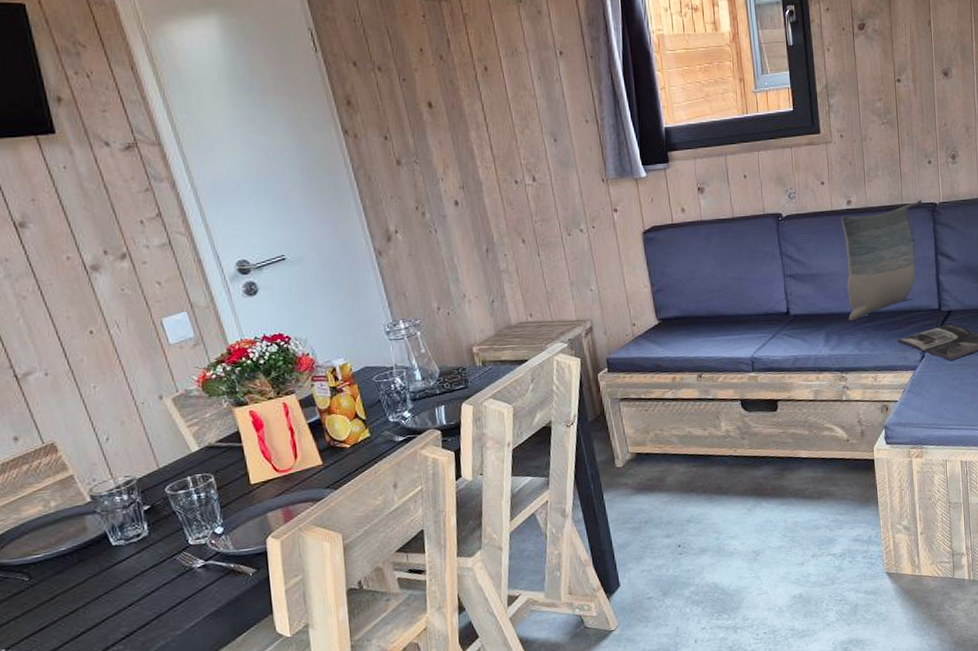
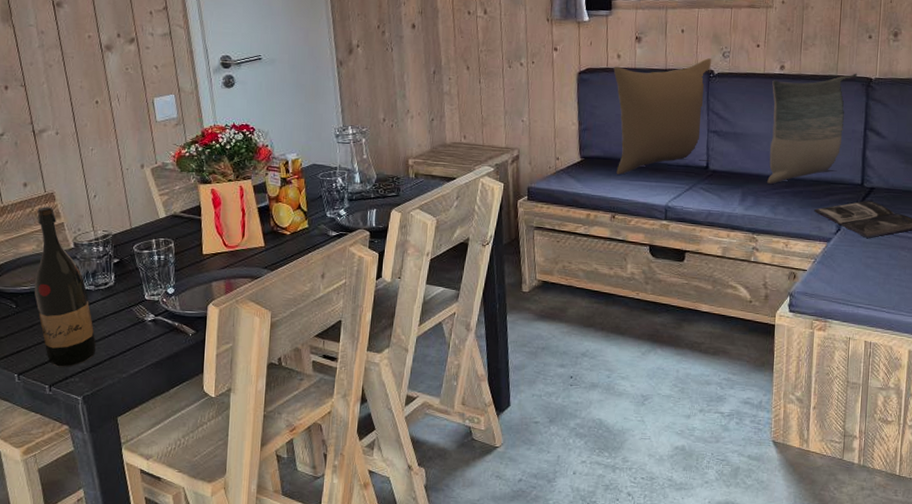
wine bottle: none [37,459,139,638] -> present [34,207,97,367]
pillow: none [679,201,791,332] -> present [613,58,712,175]

